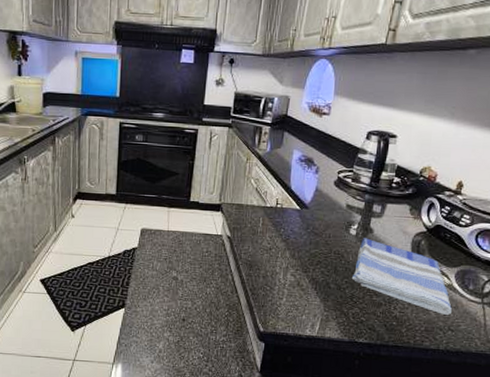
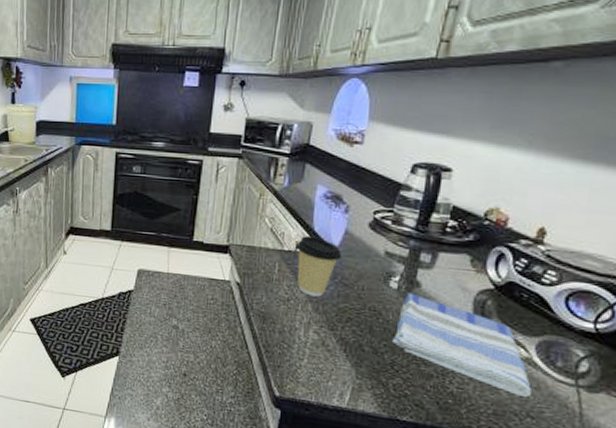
coffee cup: none [276,194,314,245] -> present [296,236,343,297]

